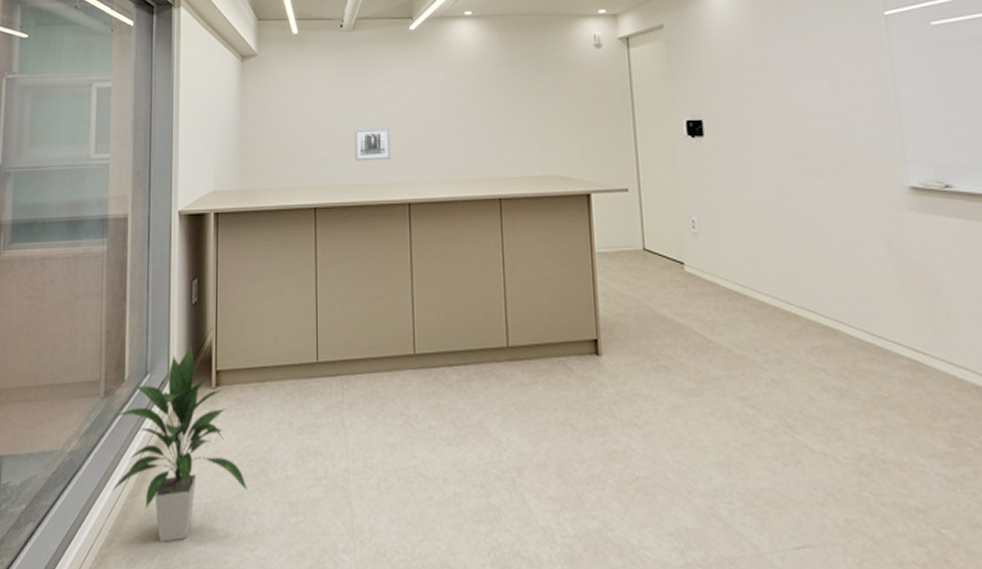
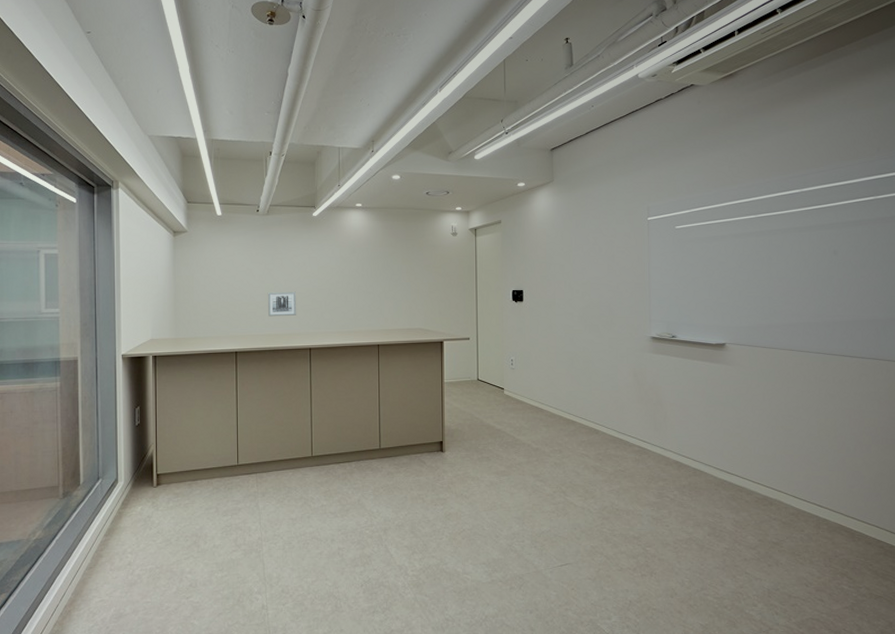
indoor plant: present [110,346,248,542] -> none [71,457,184,598]

